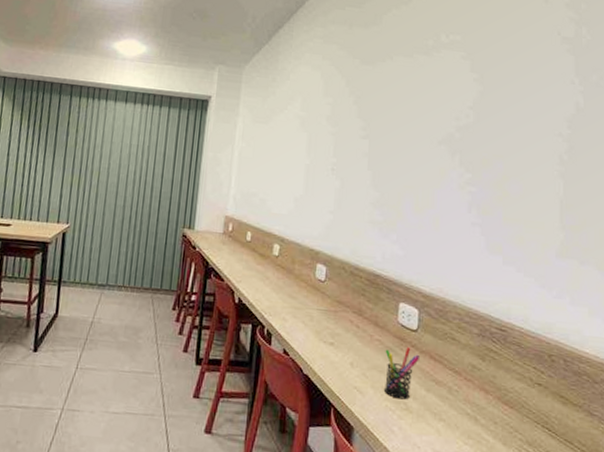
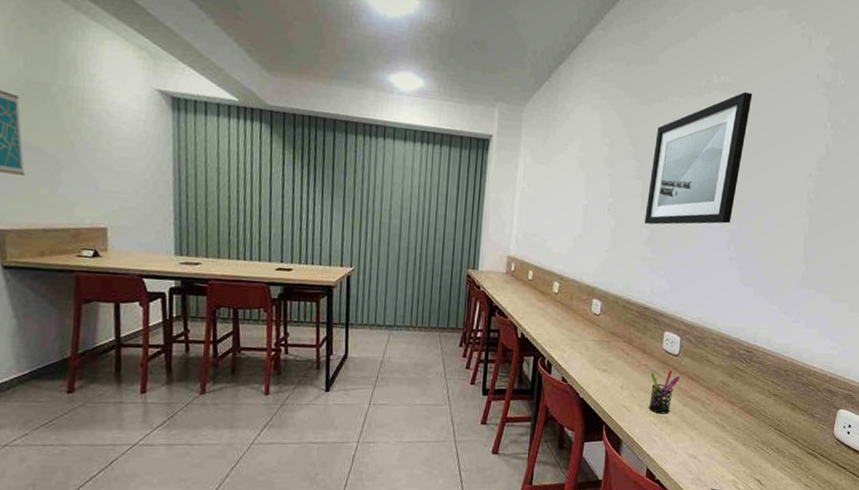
wall art: none [372,49,486,186] -> present [644,91,753,225]

